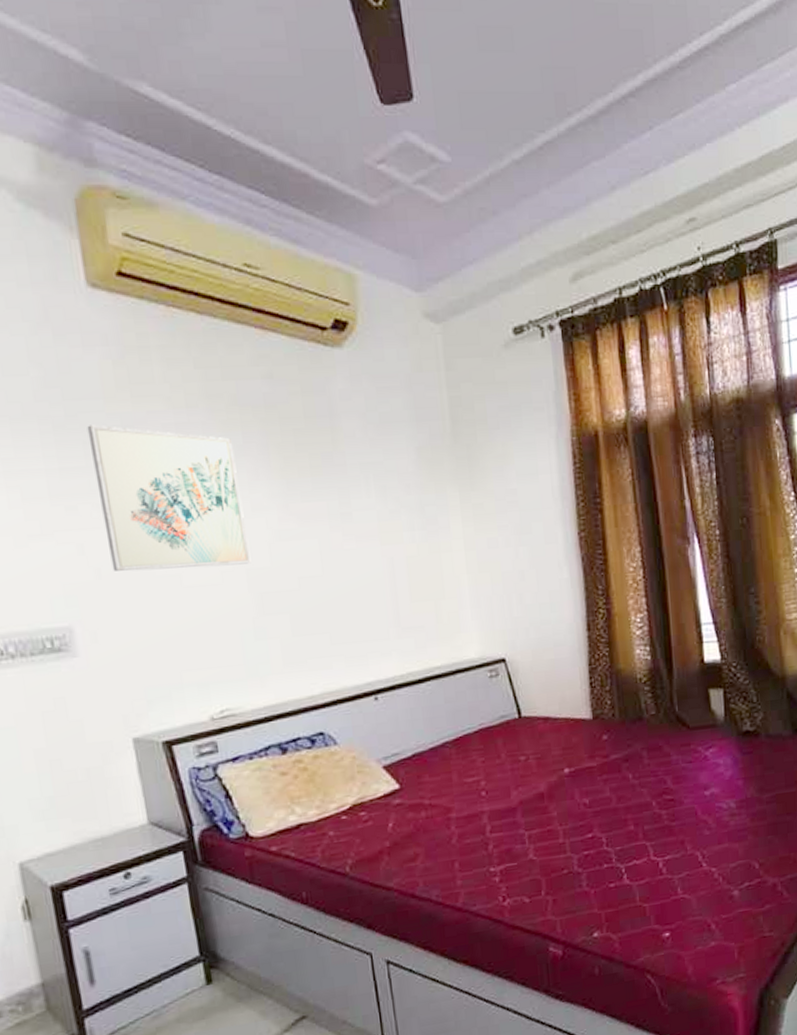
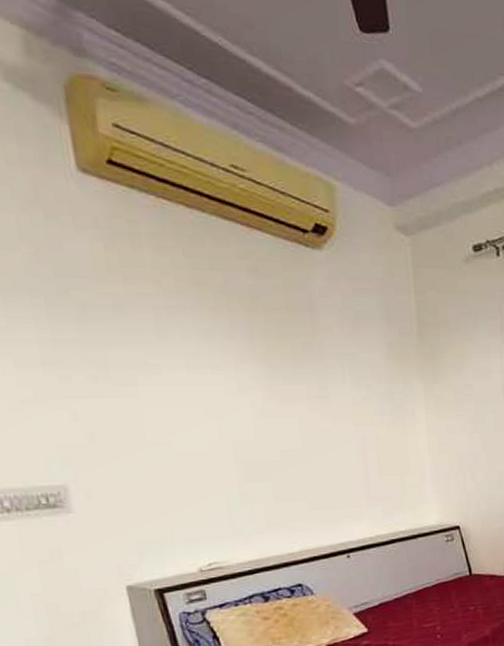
wall art: present [87,424,251,571] -> none [79,301,237,438]

